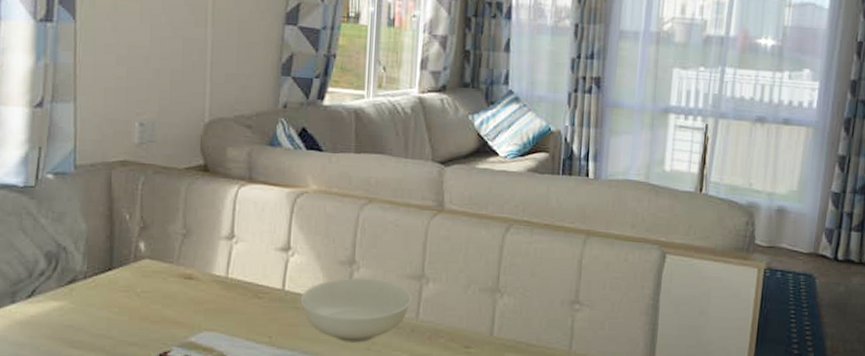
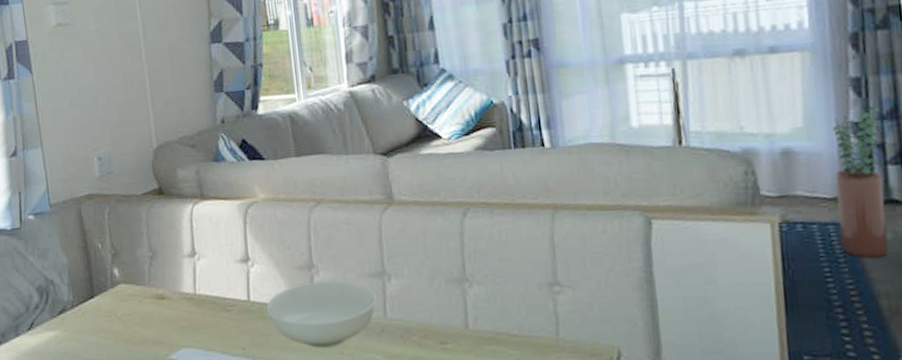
vase: none [807,176,855,306] -> present [833,99,889,258]

